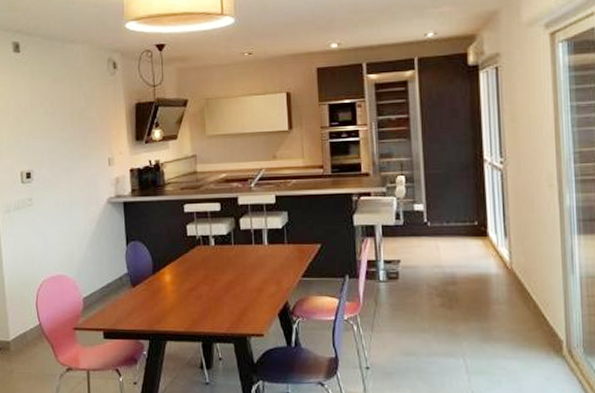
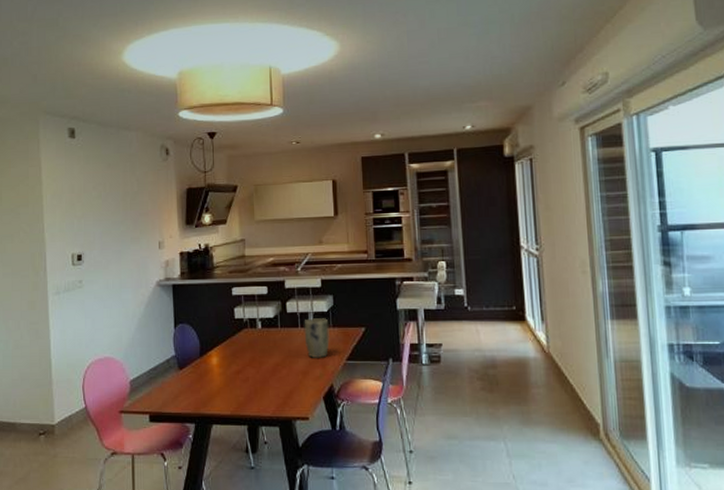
plant pot: none [258,235,284,275] -> present [304,318,330,358]

